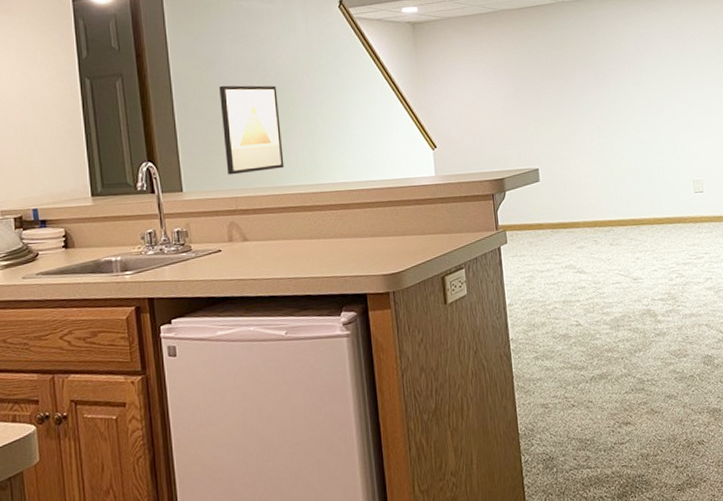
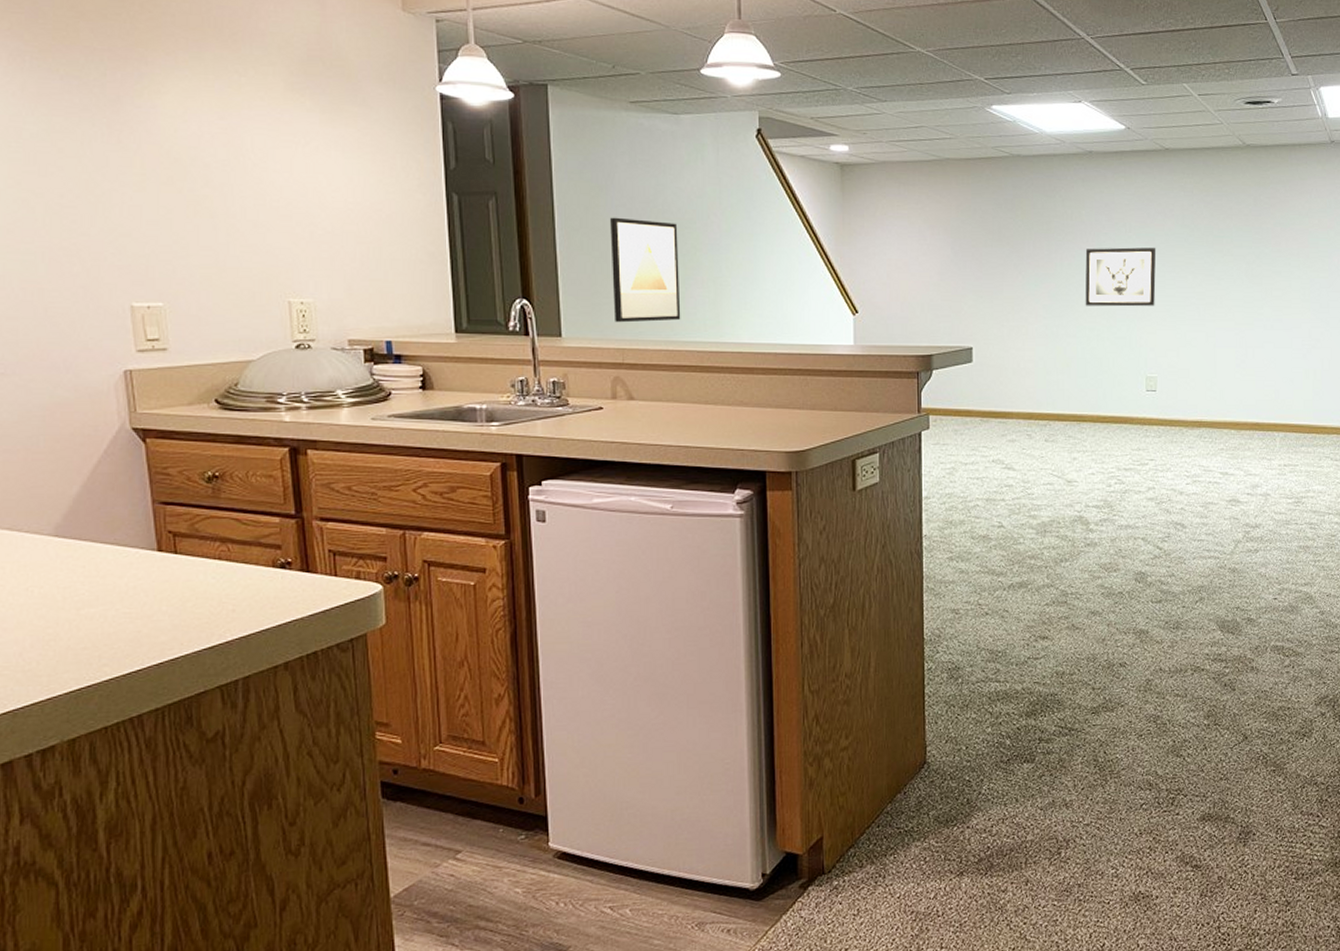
wall art: none [628,67,694,124] -> present [1085,247,1156,307]

